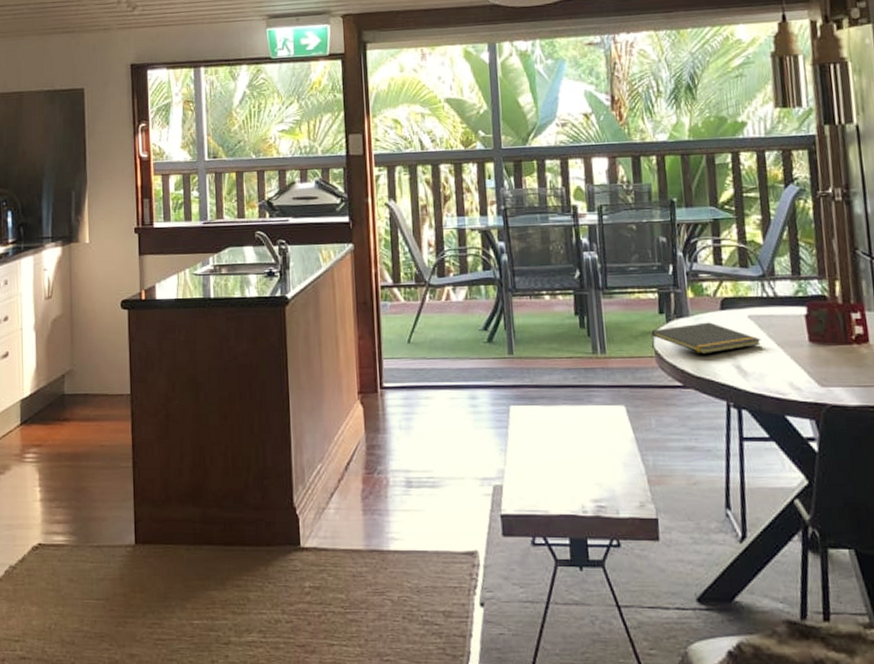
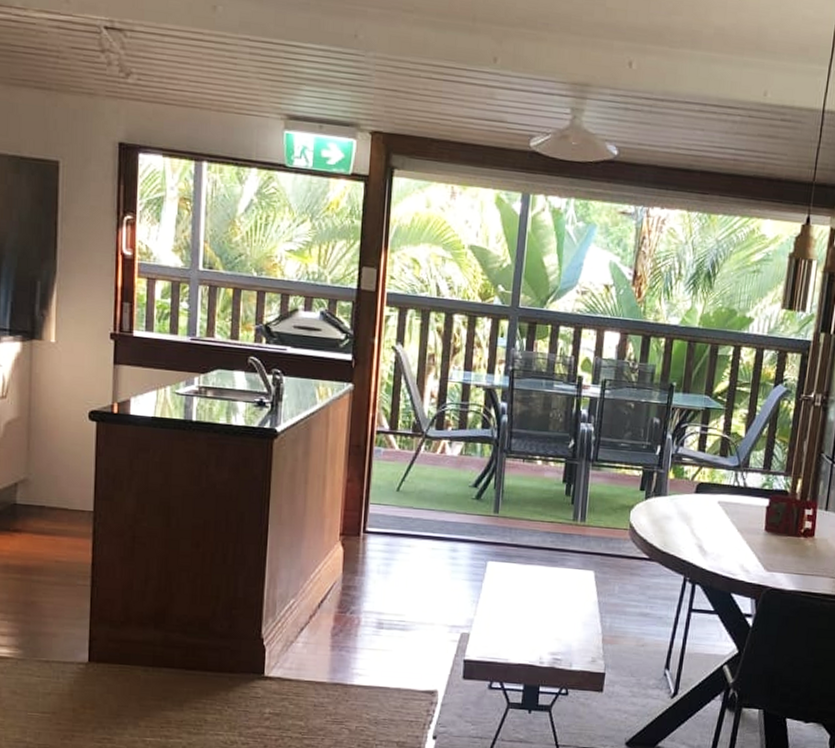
notepad: present [651,322,762,355] -> none [627,503,725,533]

